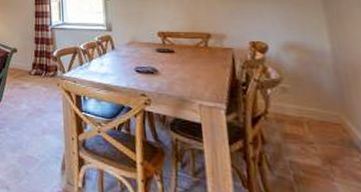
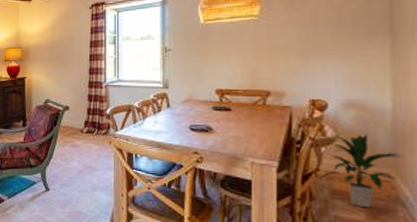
indoor plant: none [268,75,349,153] -> present [318,134,403,208]

